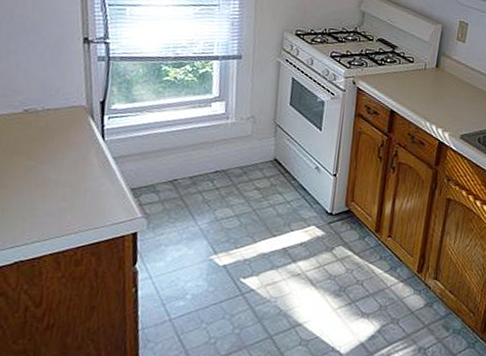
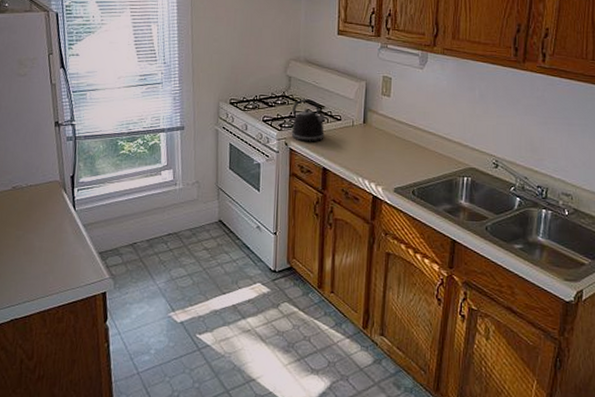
kettle: none [359,37,399,83] -> present [290,99,326,142]

